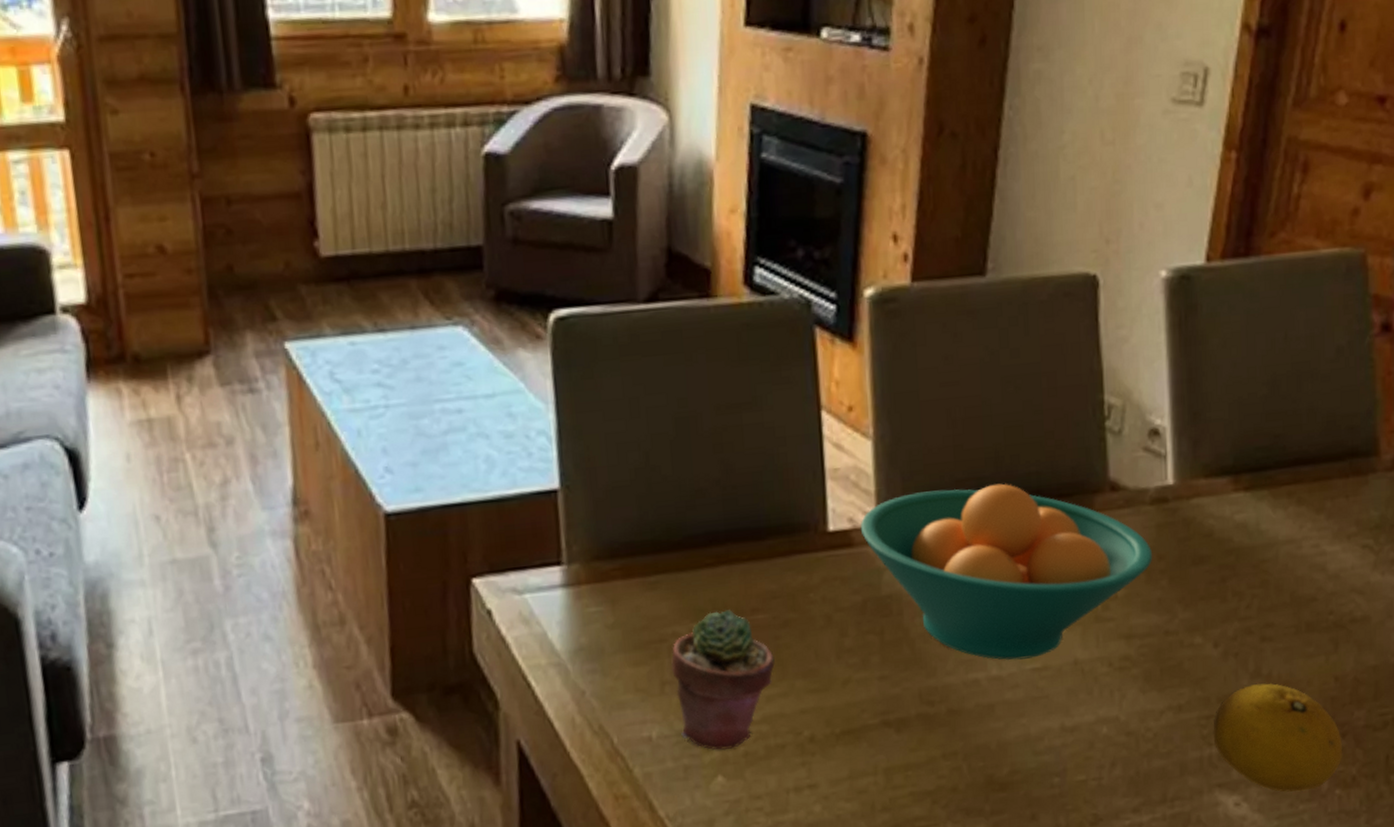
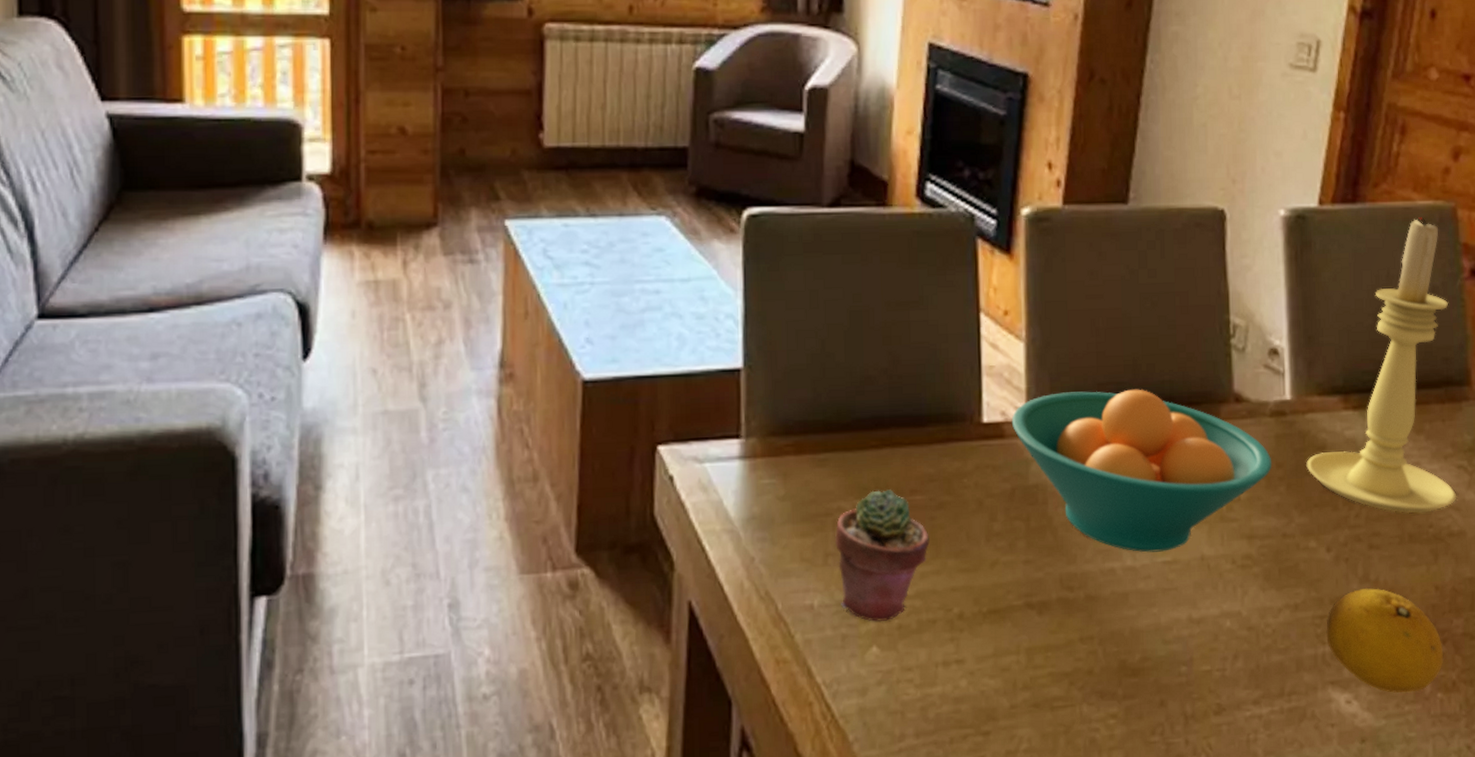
candle holder: none [1191,268,1361,601] -> present [1306,217,1457,513]

